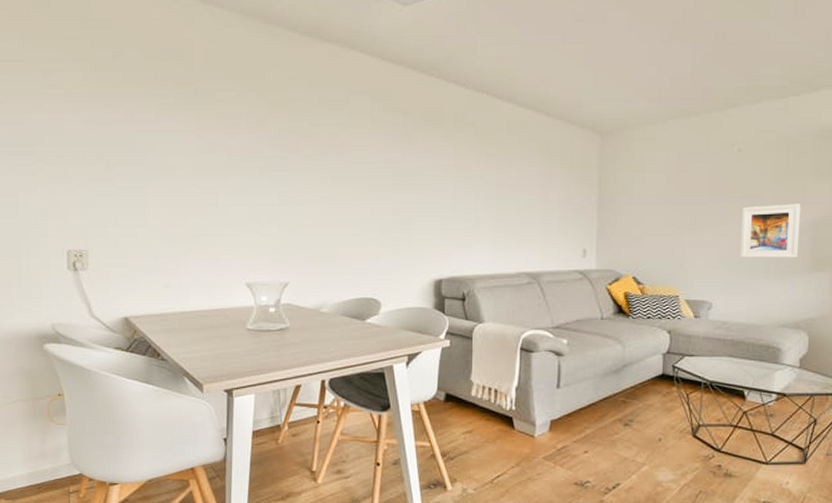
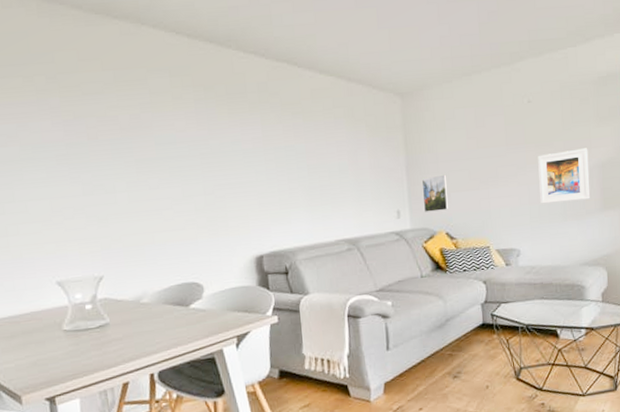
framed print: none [611,217,640,254] -> present [421,174,449,212]

